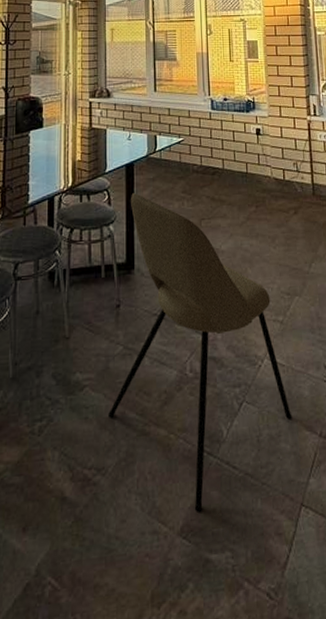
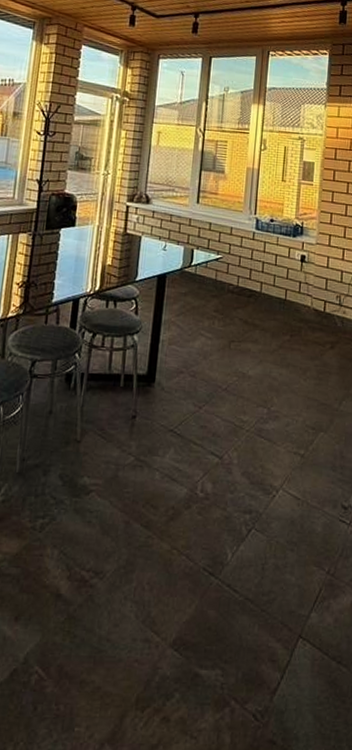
dining chair: present [108,193,291,514] -> none [112,305,301,629]

